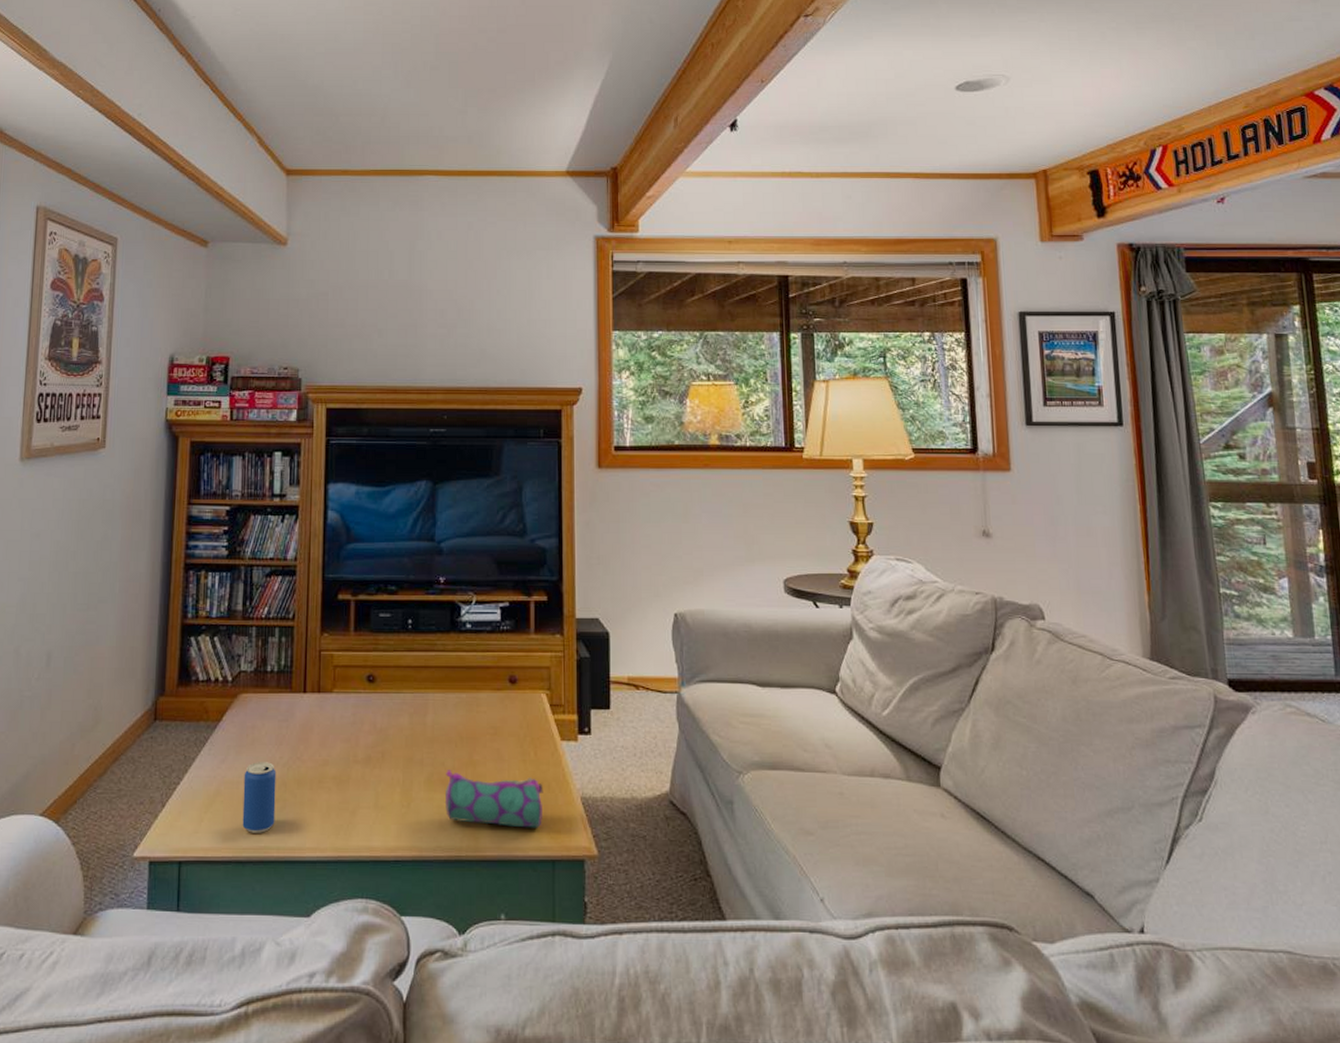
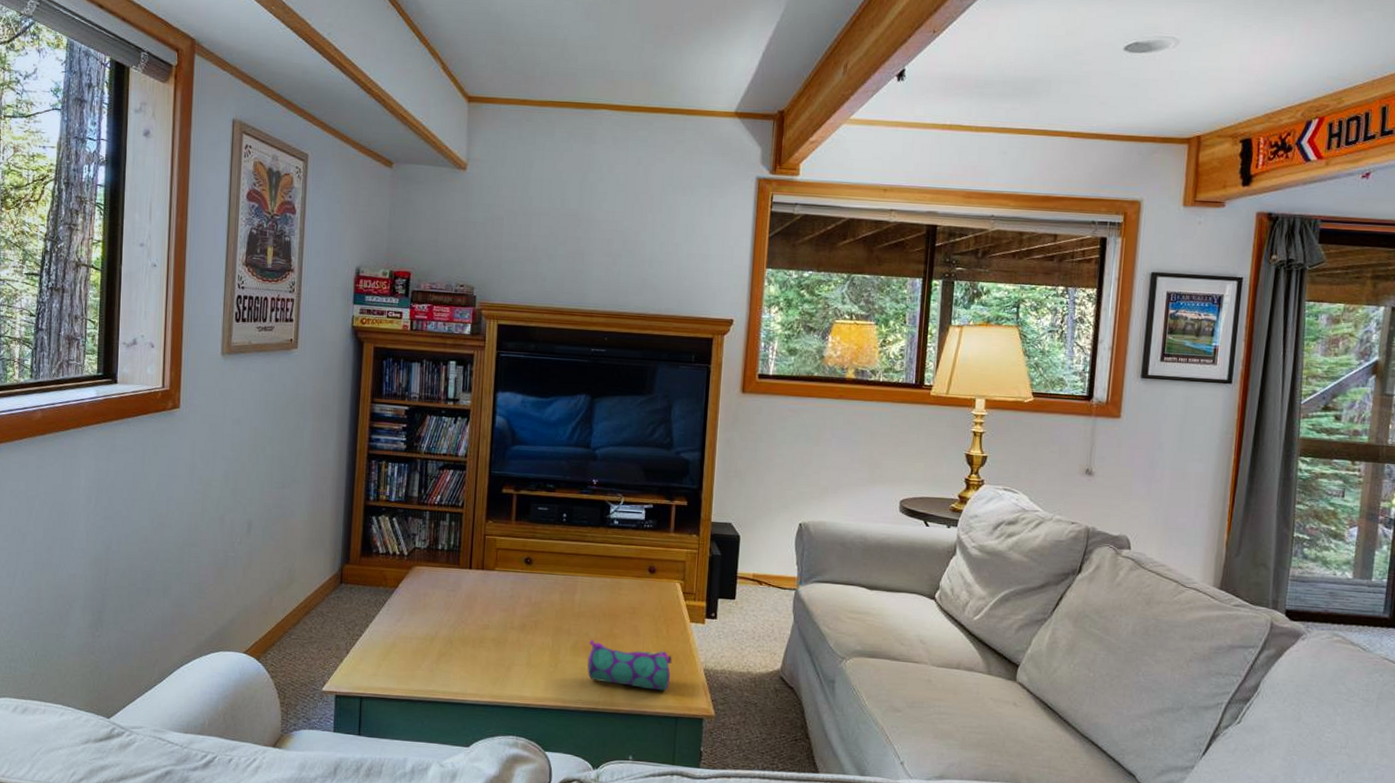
beverage can: present [242,762,277,833] -> none [414,622,444,679]

